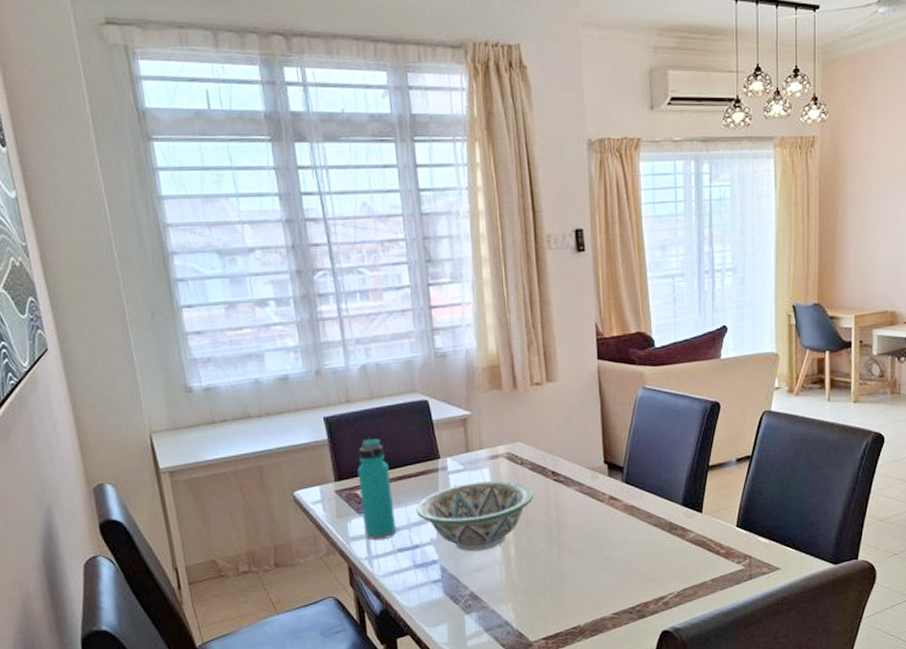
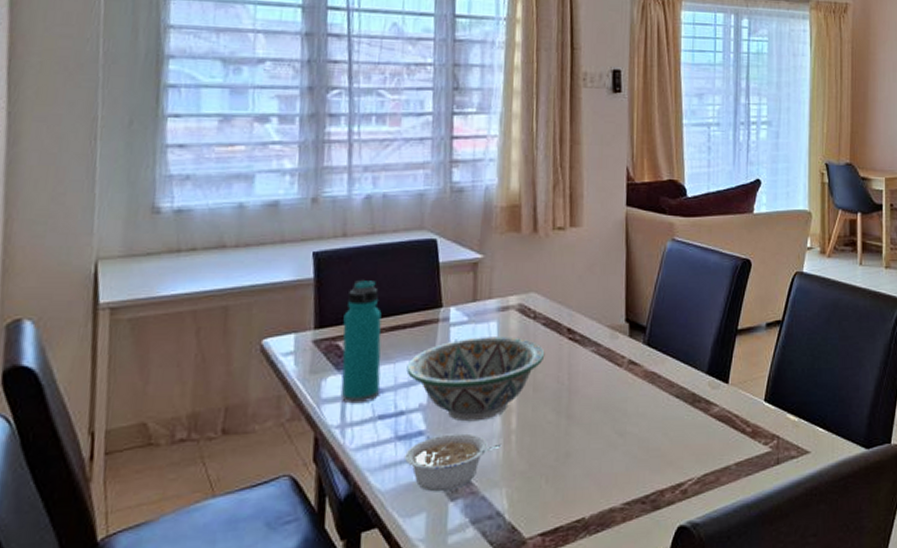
legume: none [424,561,504,607] -> present [405,433,502,492]

